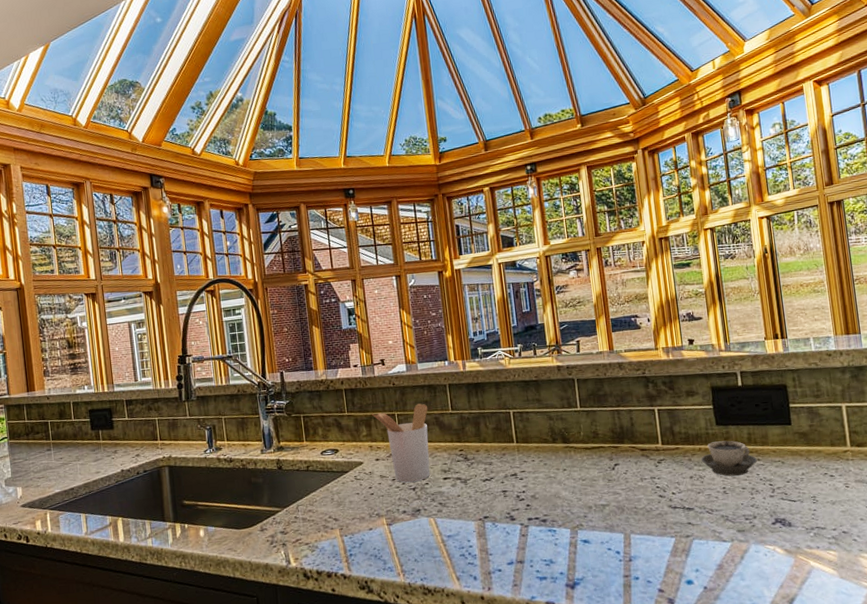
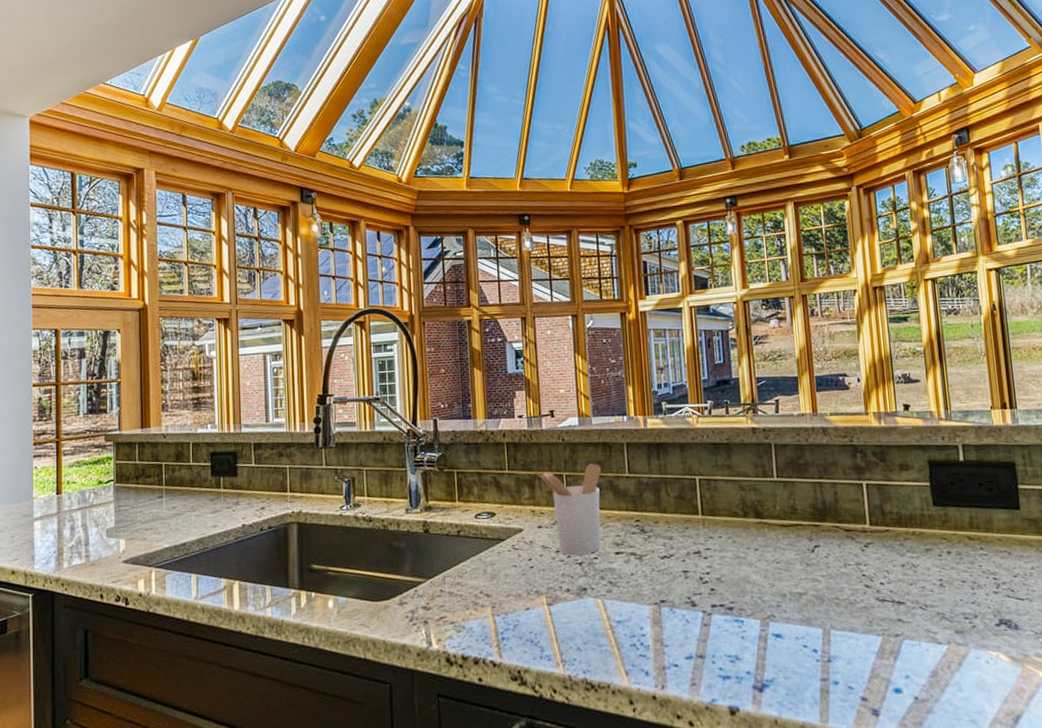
cup: present [701,440,757,476] -> none [915,524,979,567]

